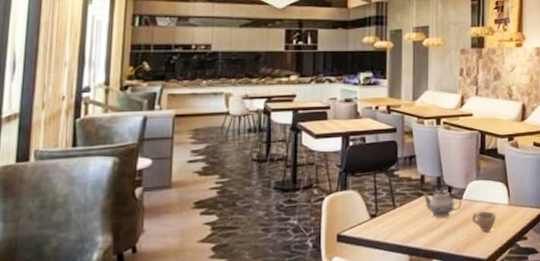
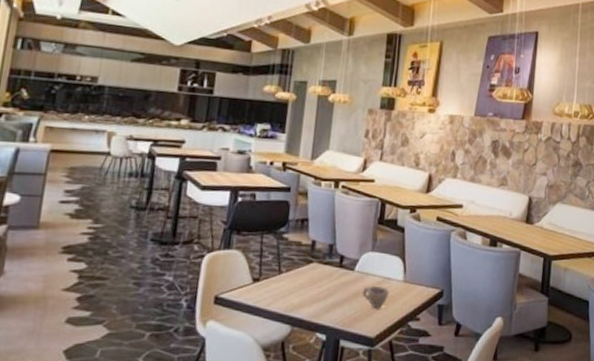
teapot: present [423,189,462,218] -> none [312,258,353,289]

